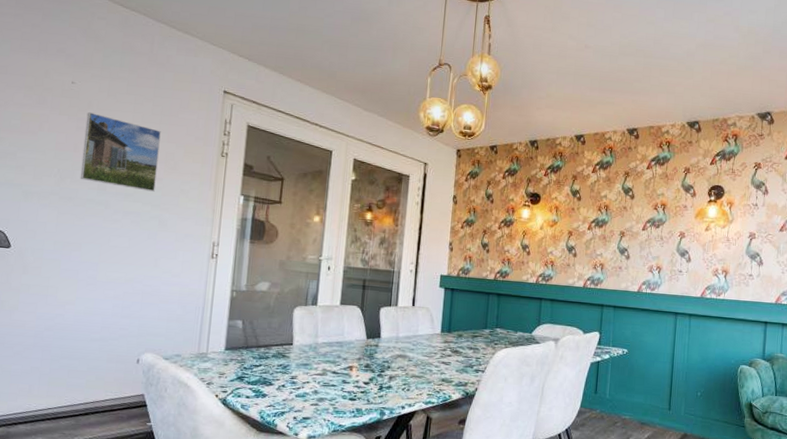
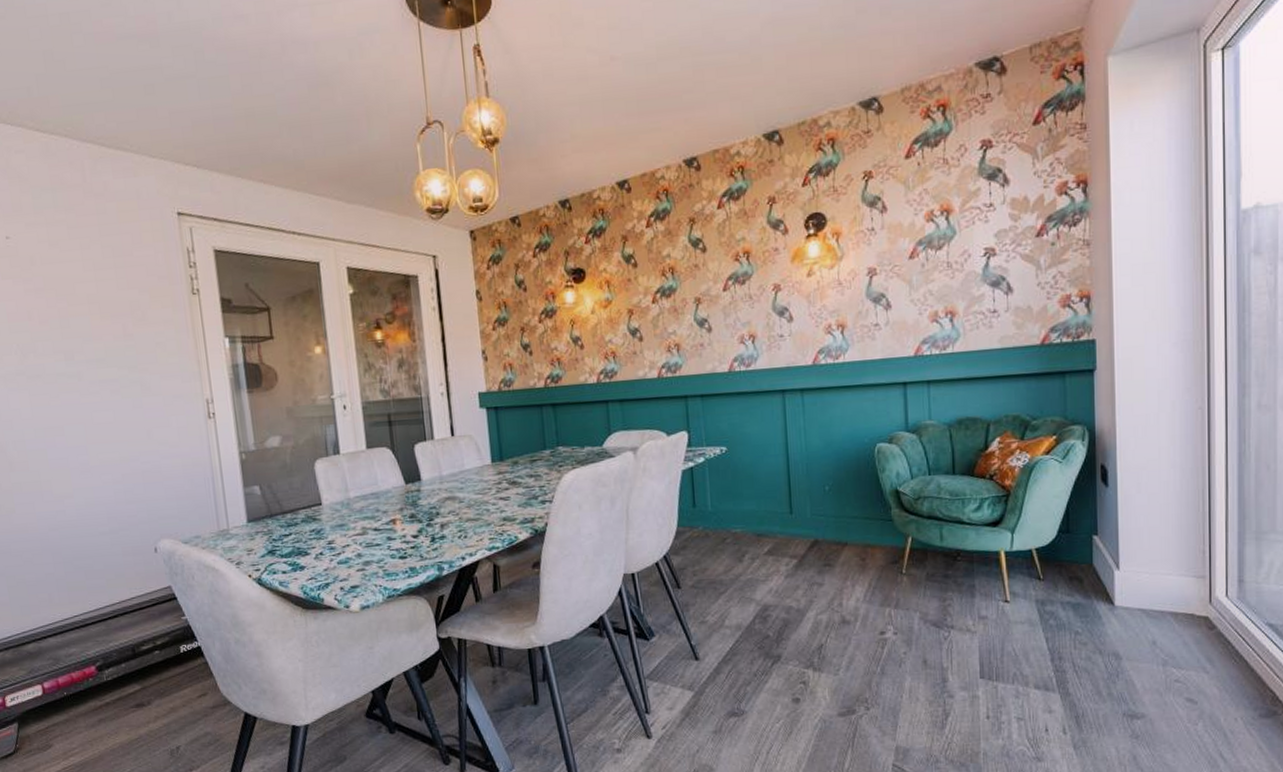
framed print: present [80,112,161,192] -> none [31,269,128,353]

